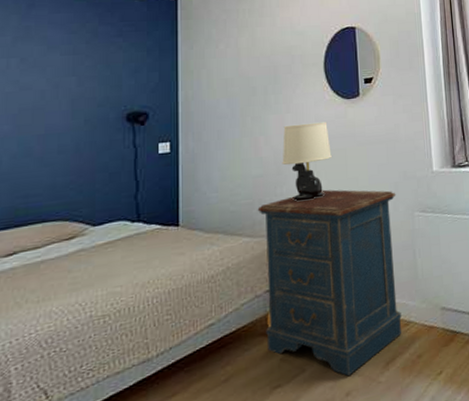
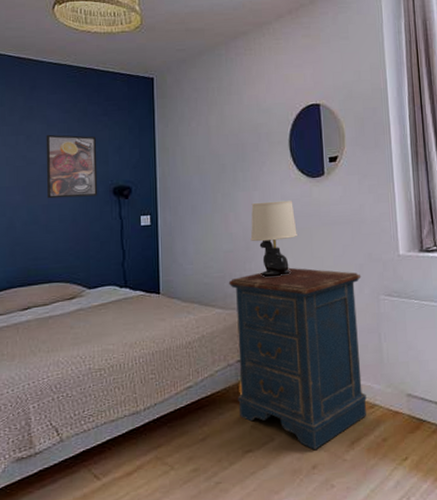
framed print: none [43,57,109,128] -> present [46,134,98,199]

